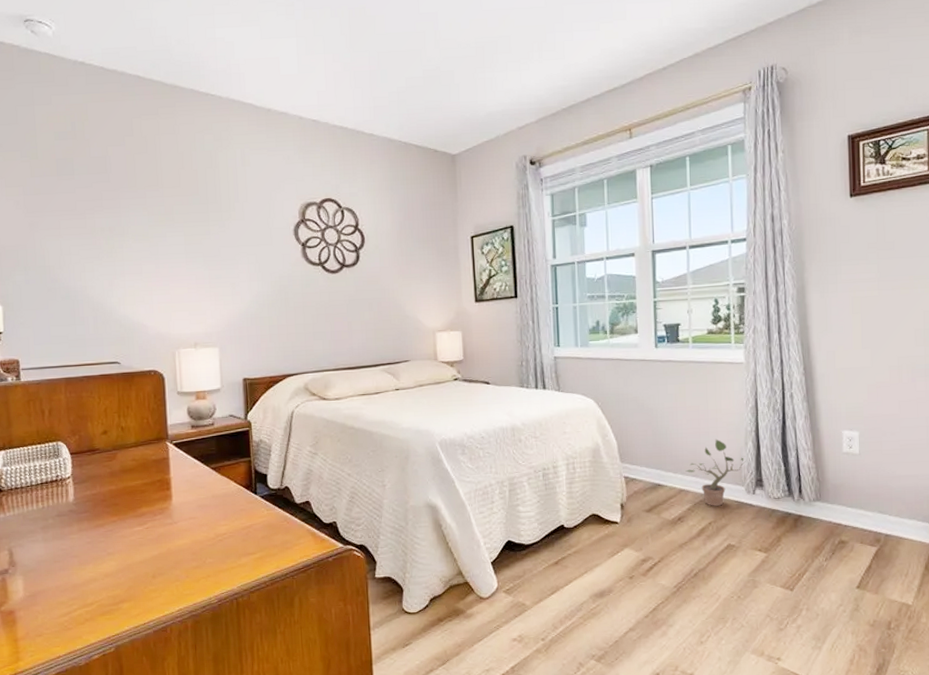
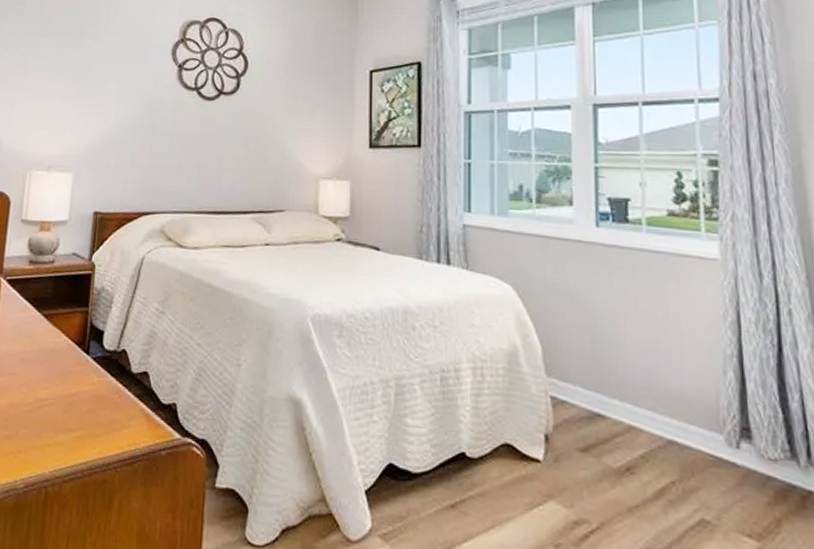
potted plant: present [685,439,746,506] -> none [637,360,725,459]

